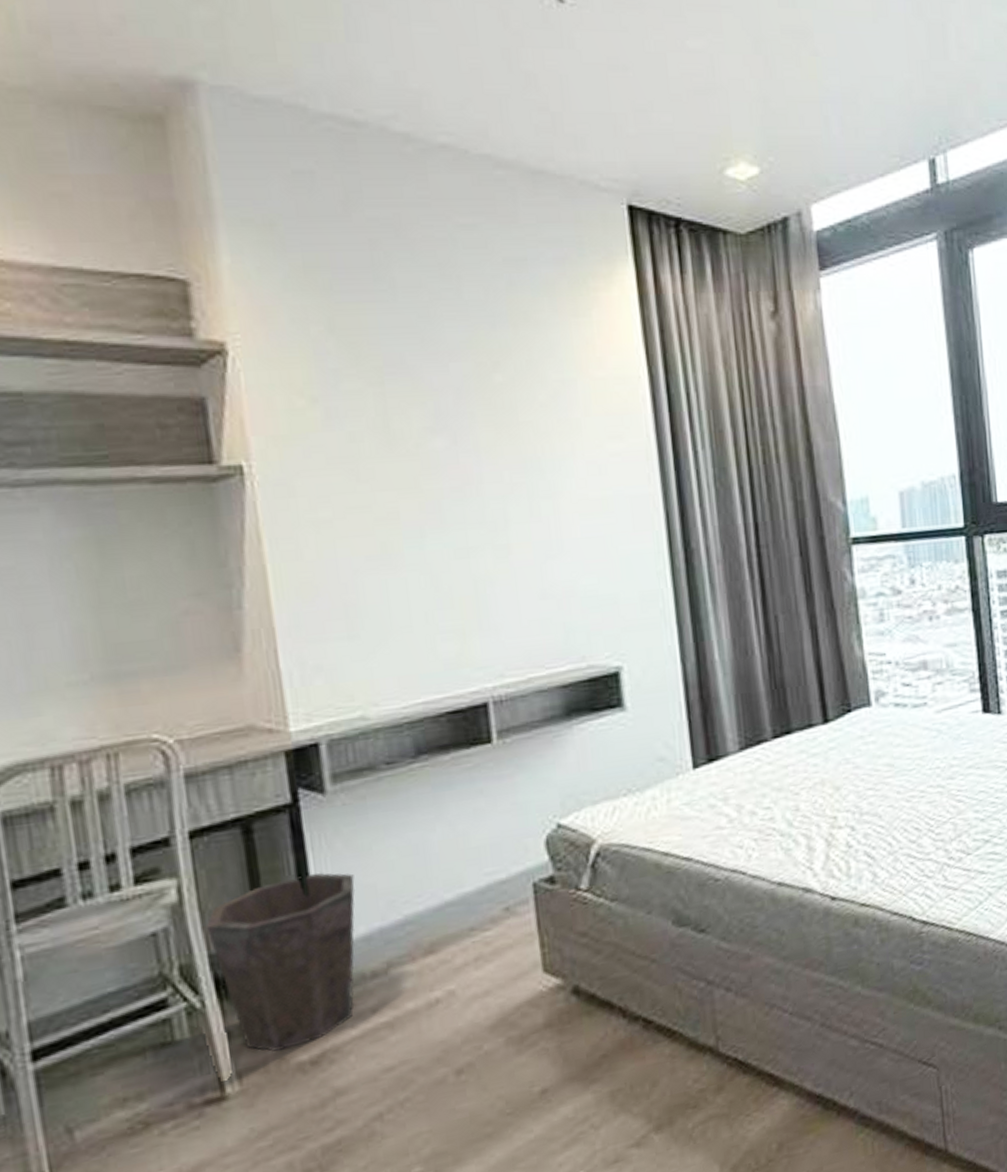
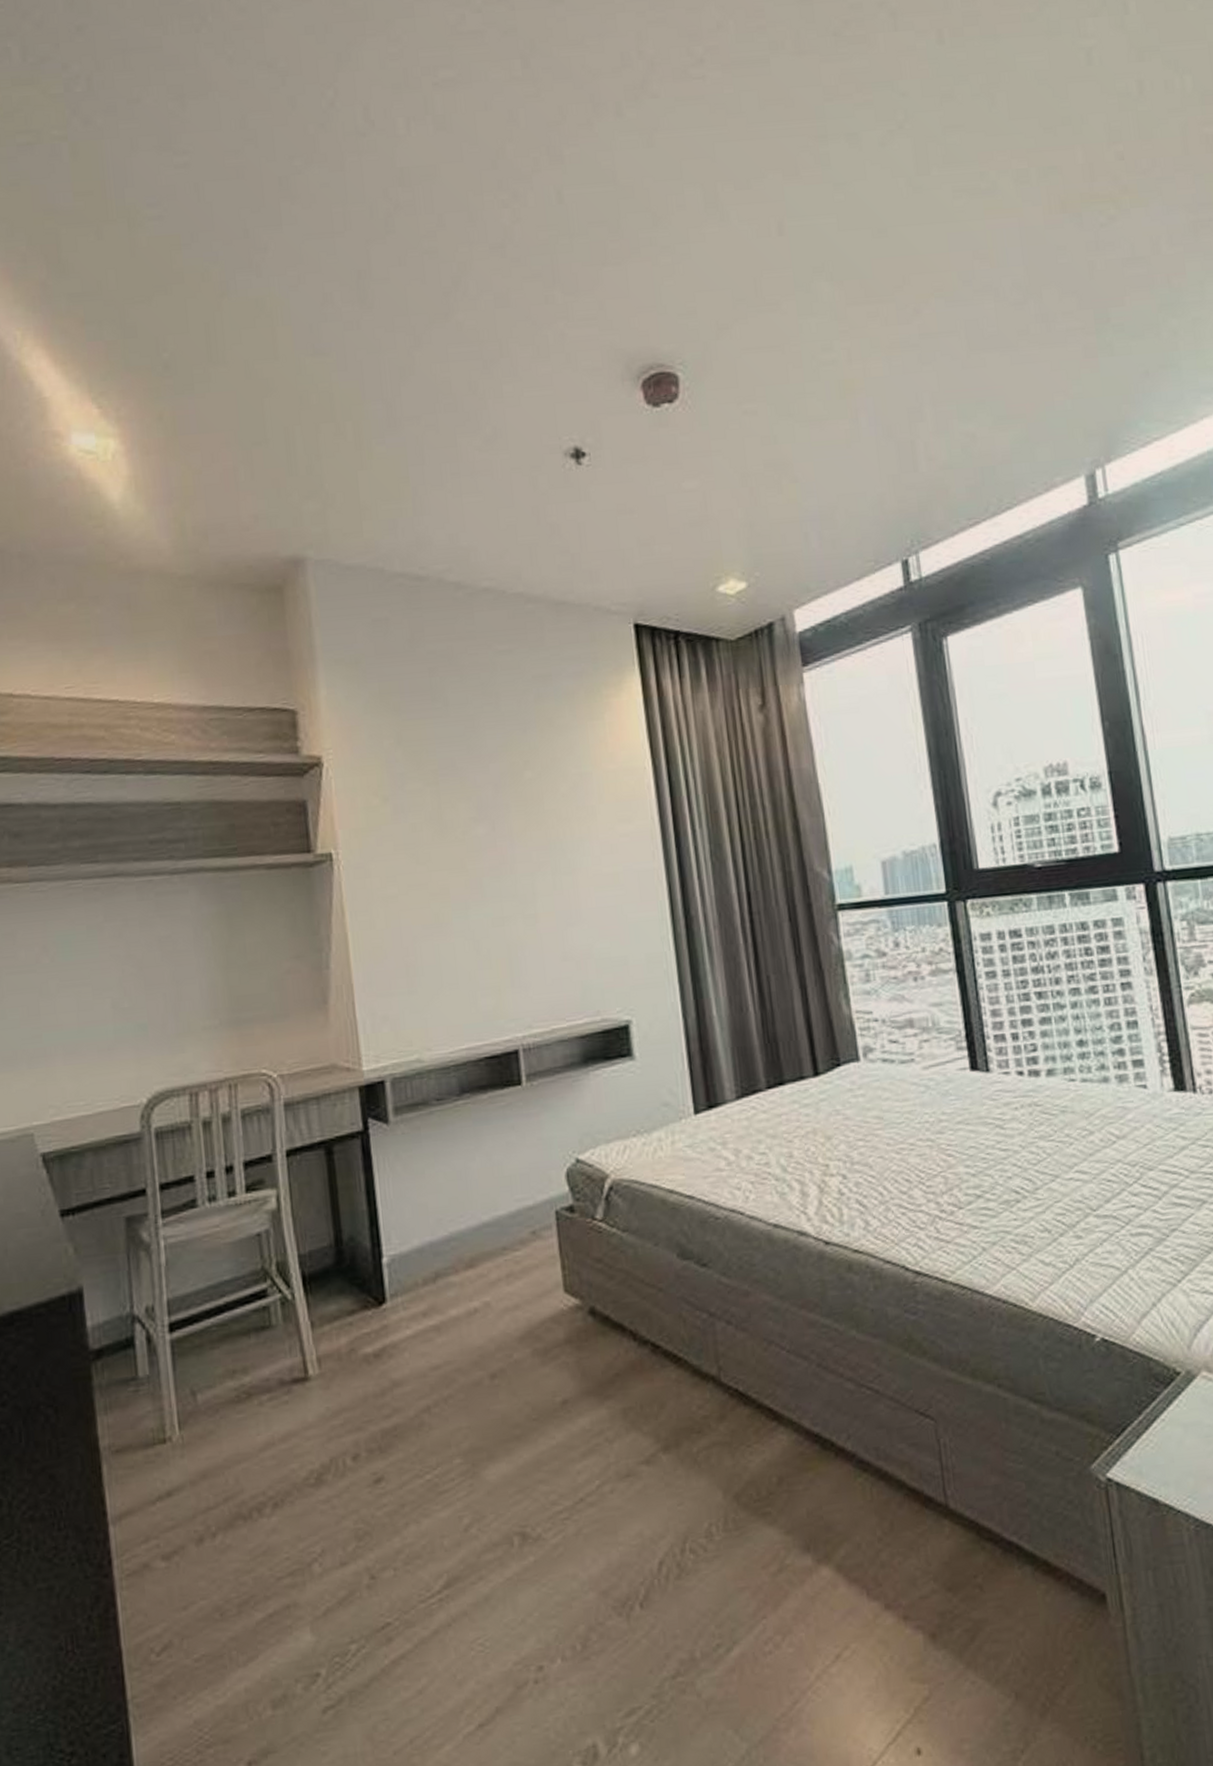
waste bin: present [205,872,355,1051] -> none [296,1190,411,1342]

